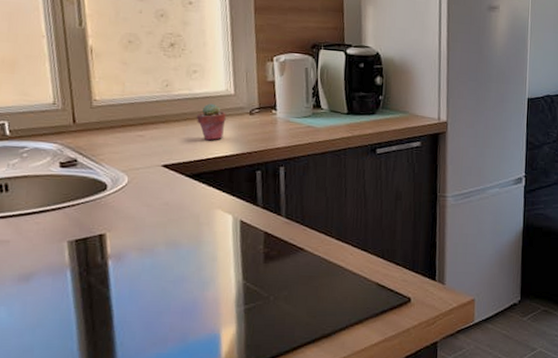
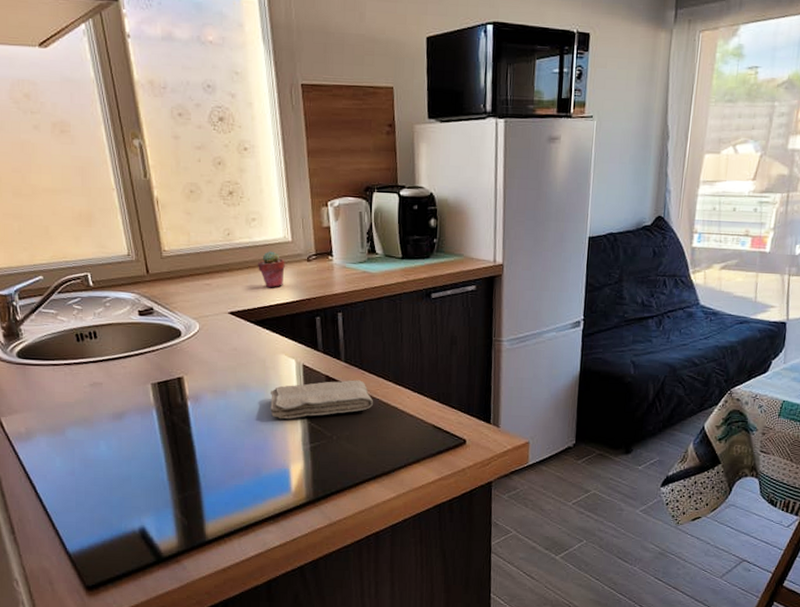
washcloth: none [202,236,314,279] -> present [270,380,373,419]

